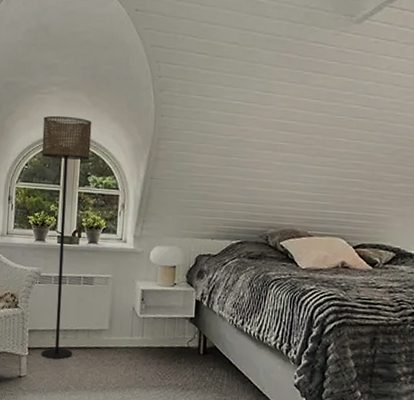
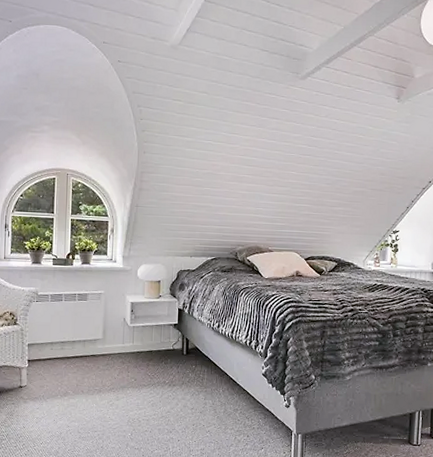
floor lamp: present [41,115,92,360] -> none [35,151,82,369]

